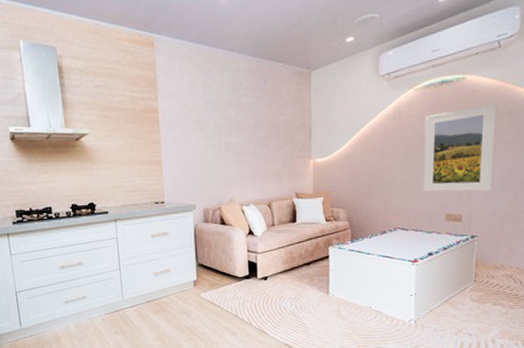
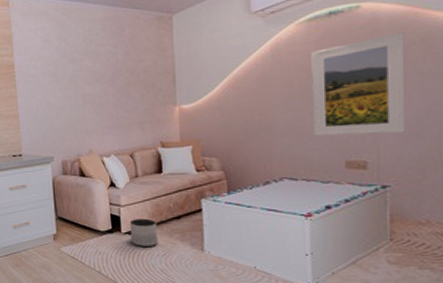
planter: none [265,265,290,292] -> present [129,218,158,248]

